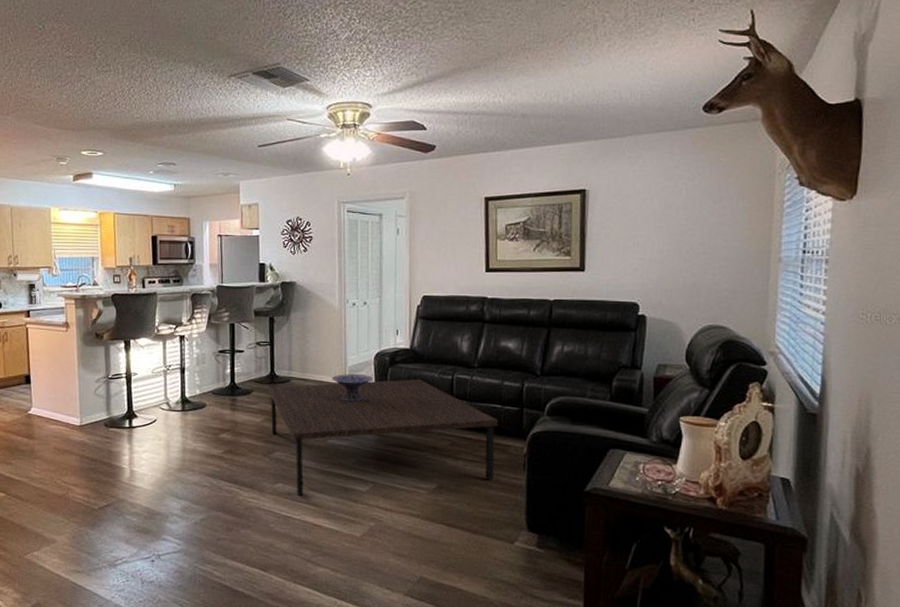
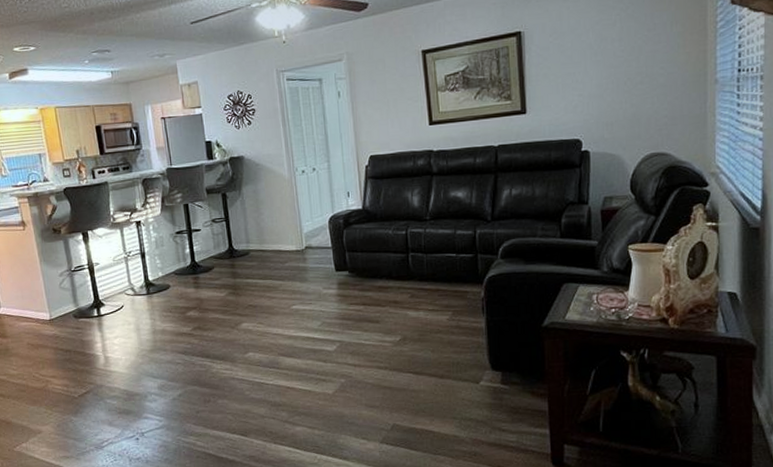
coffee table: present [267,378,499,496] -> none [228,237,455,362]
decorative bowl: present [331,373,373,403] -> none [289,239,329,268]

